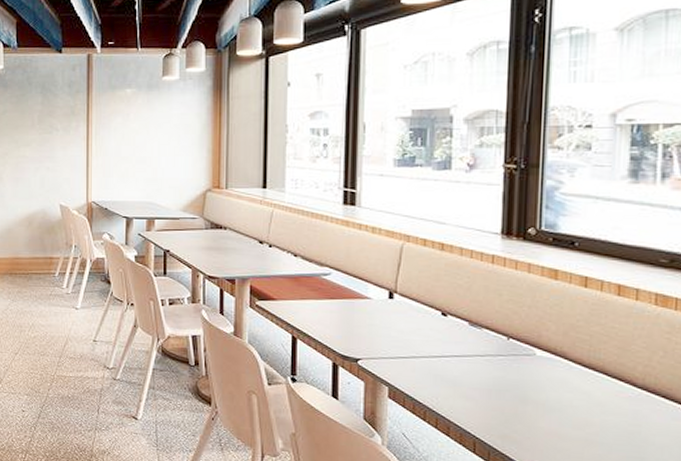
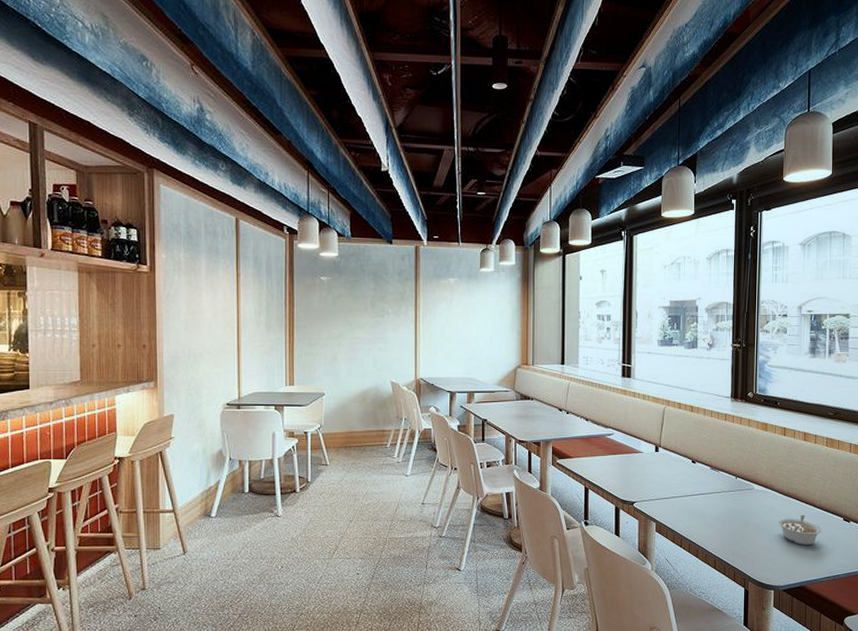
legume: none [573,394,646,438] -> present [778,514,822,546]

